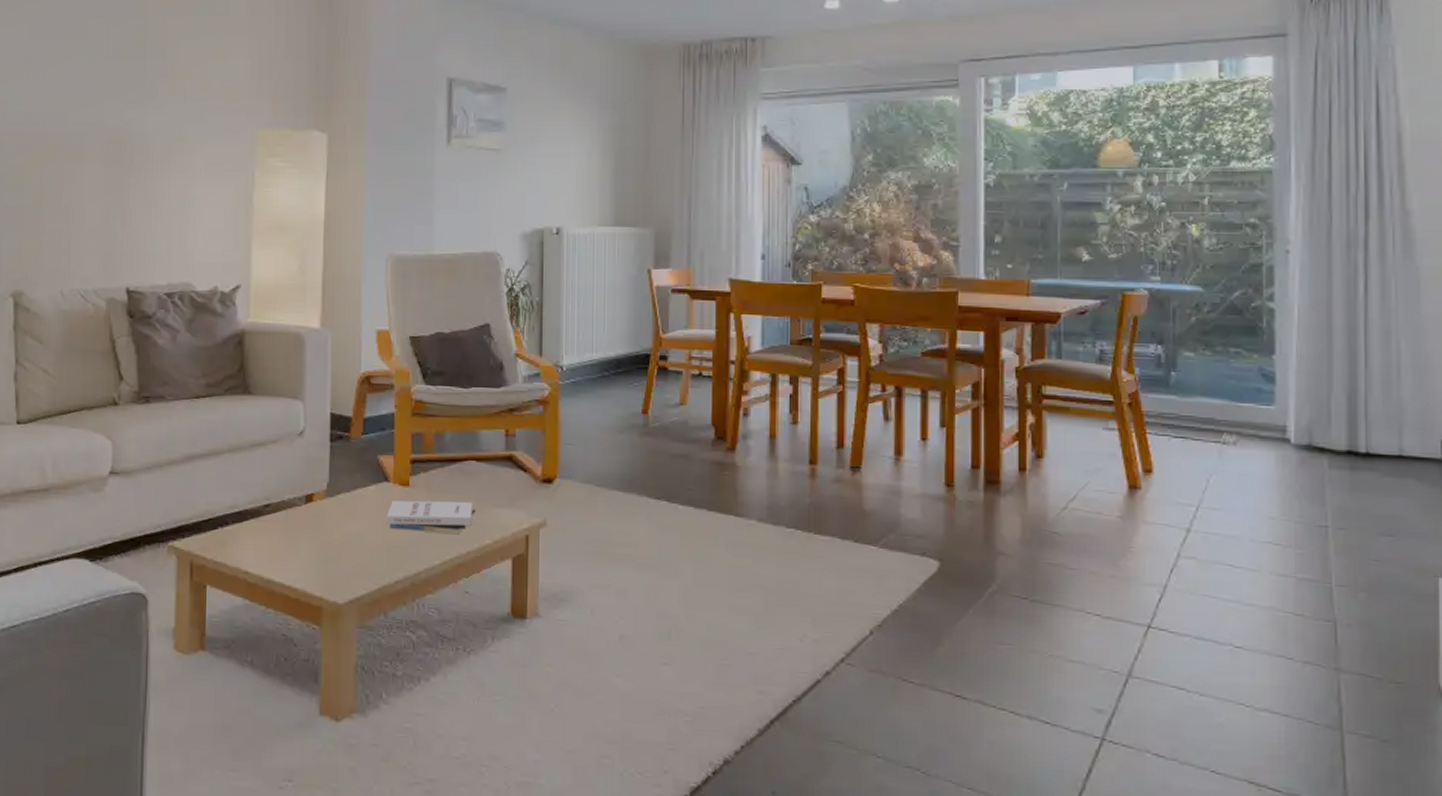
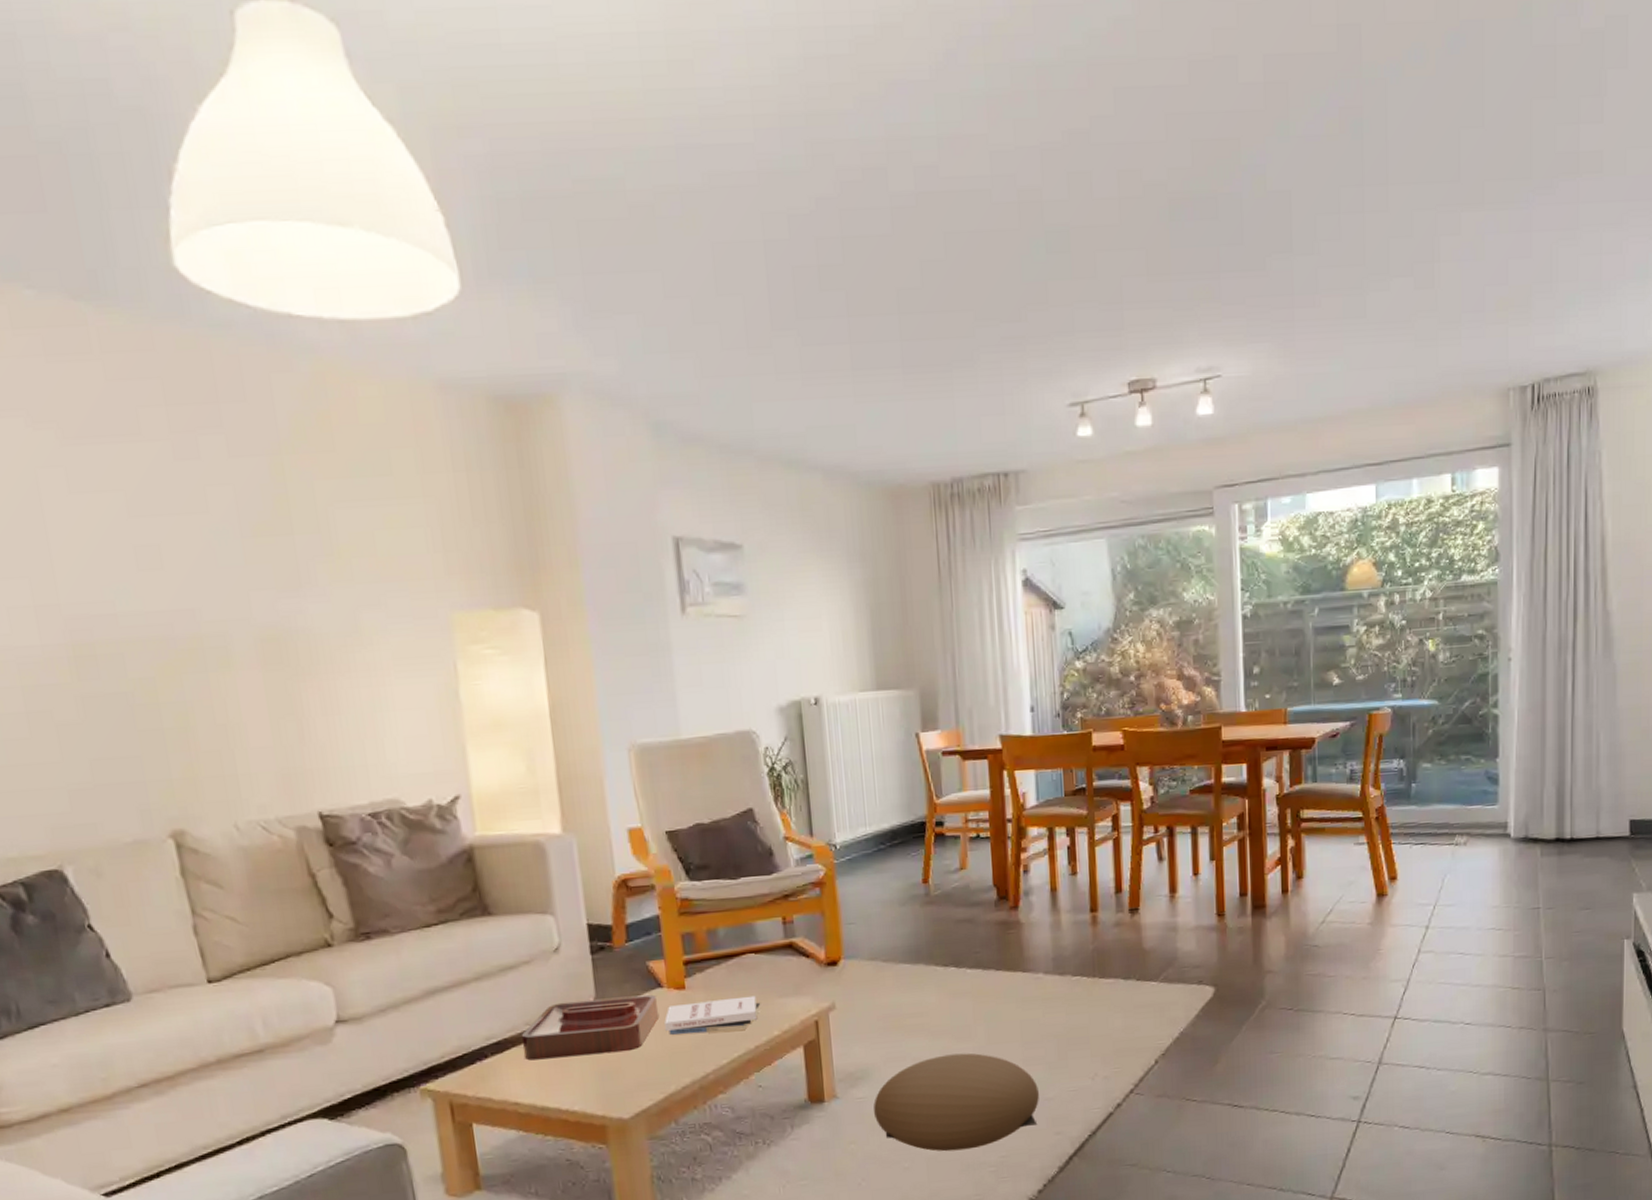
decorative tray: none [259,483,383,539] -> present [521,994,660,1061]
pouf: none [574,589,743,694] -> present [873,1052,1039,1152]

